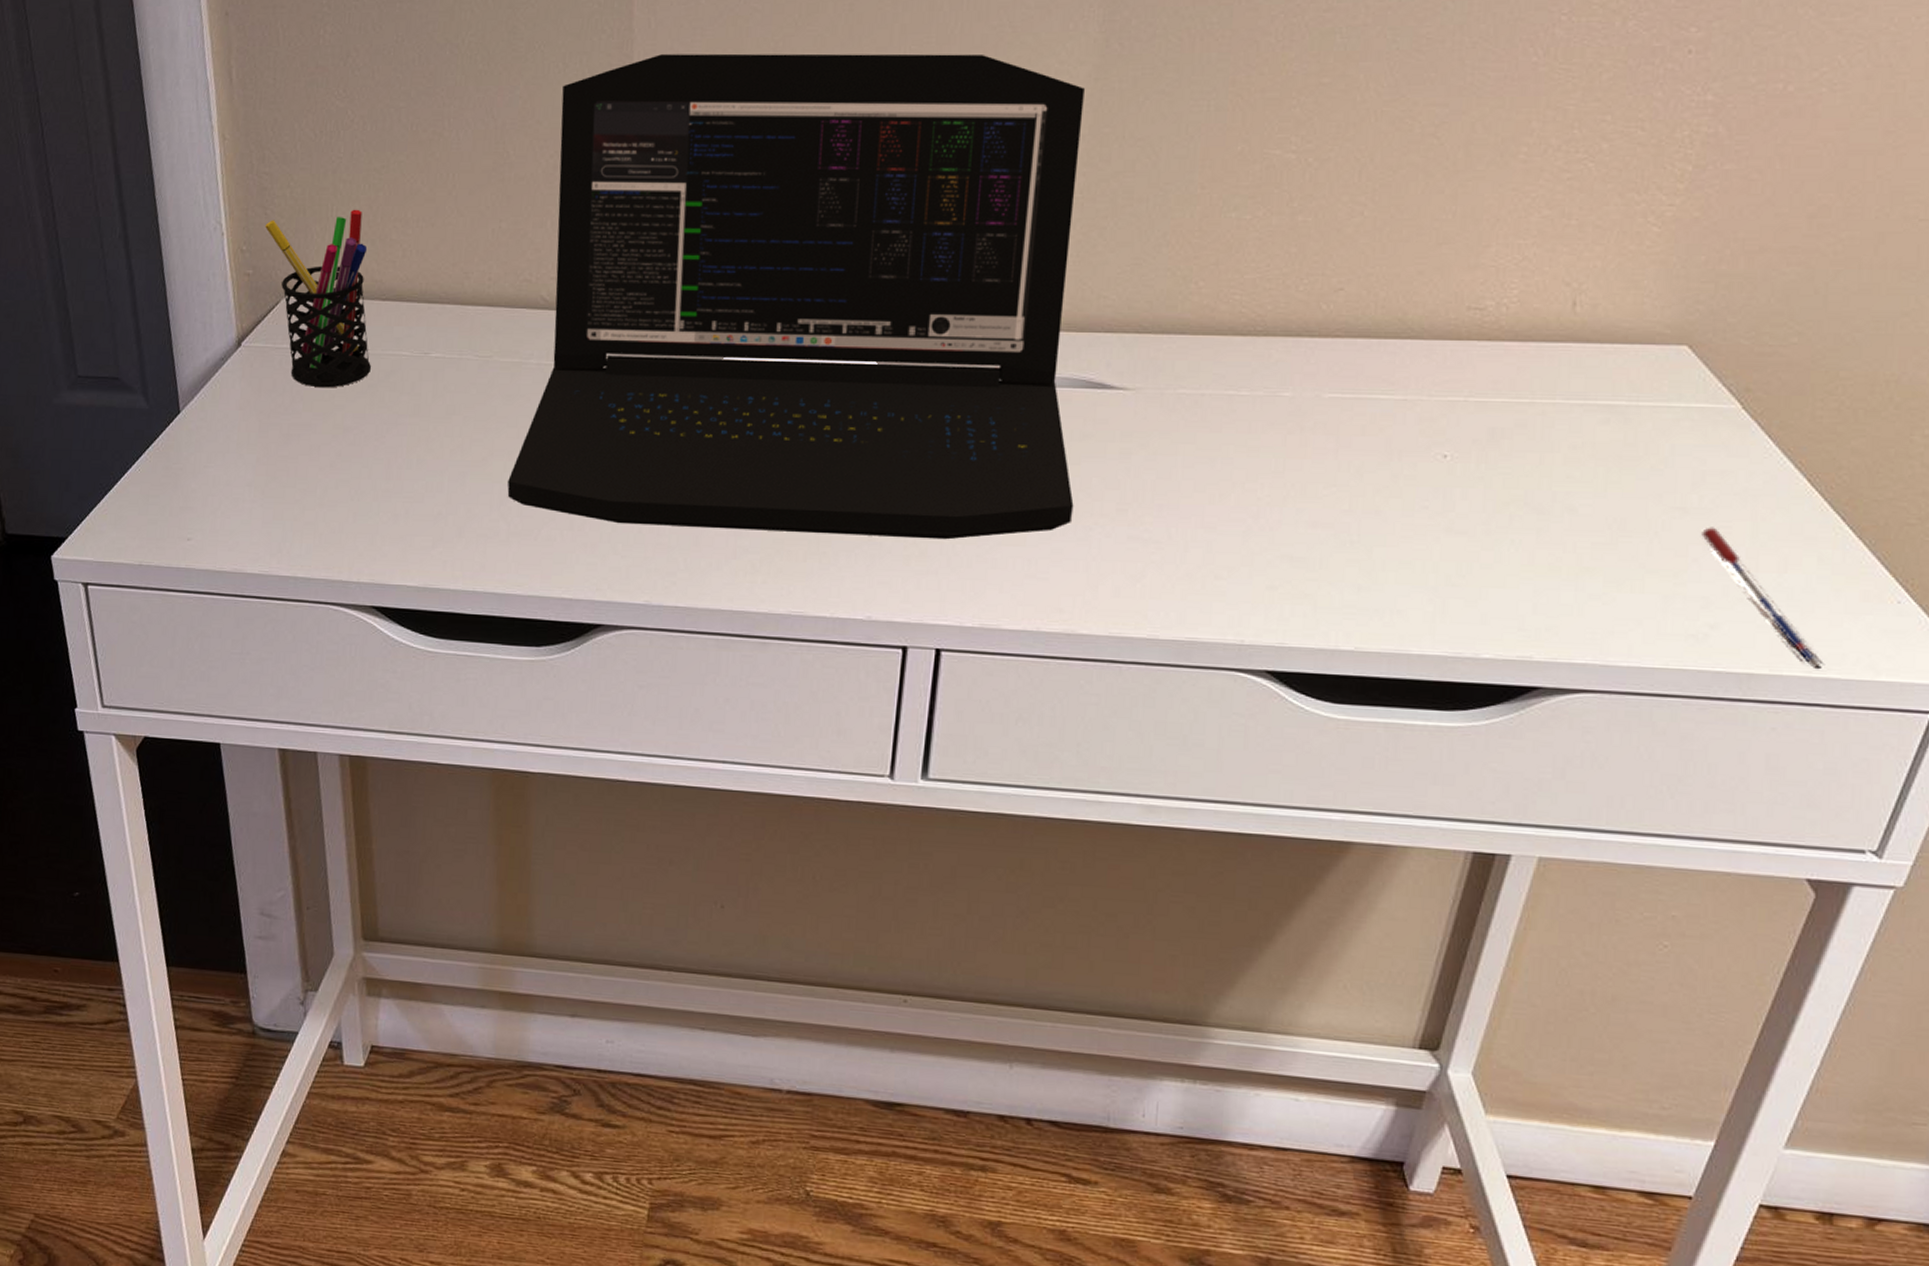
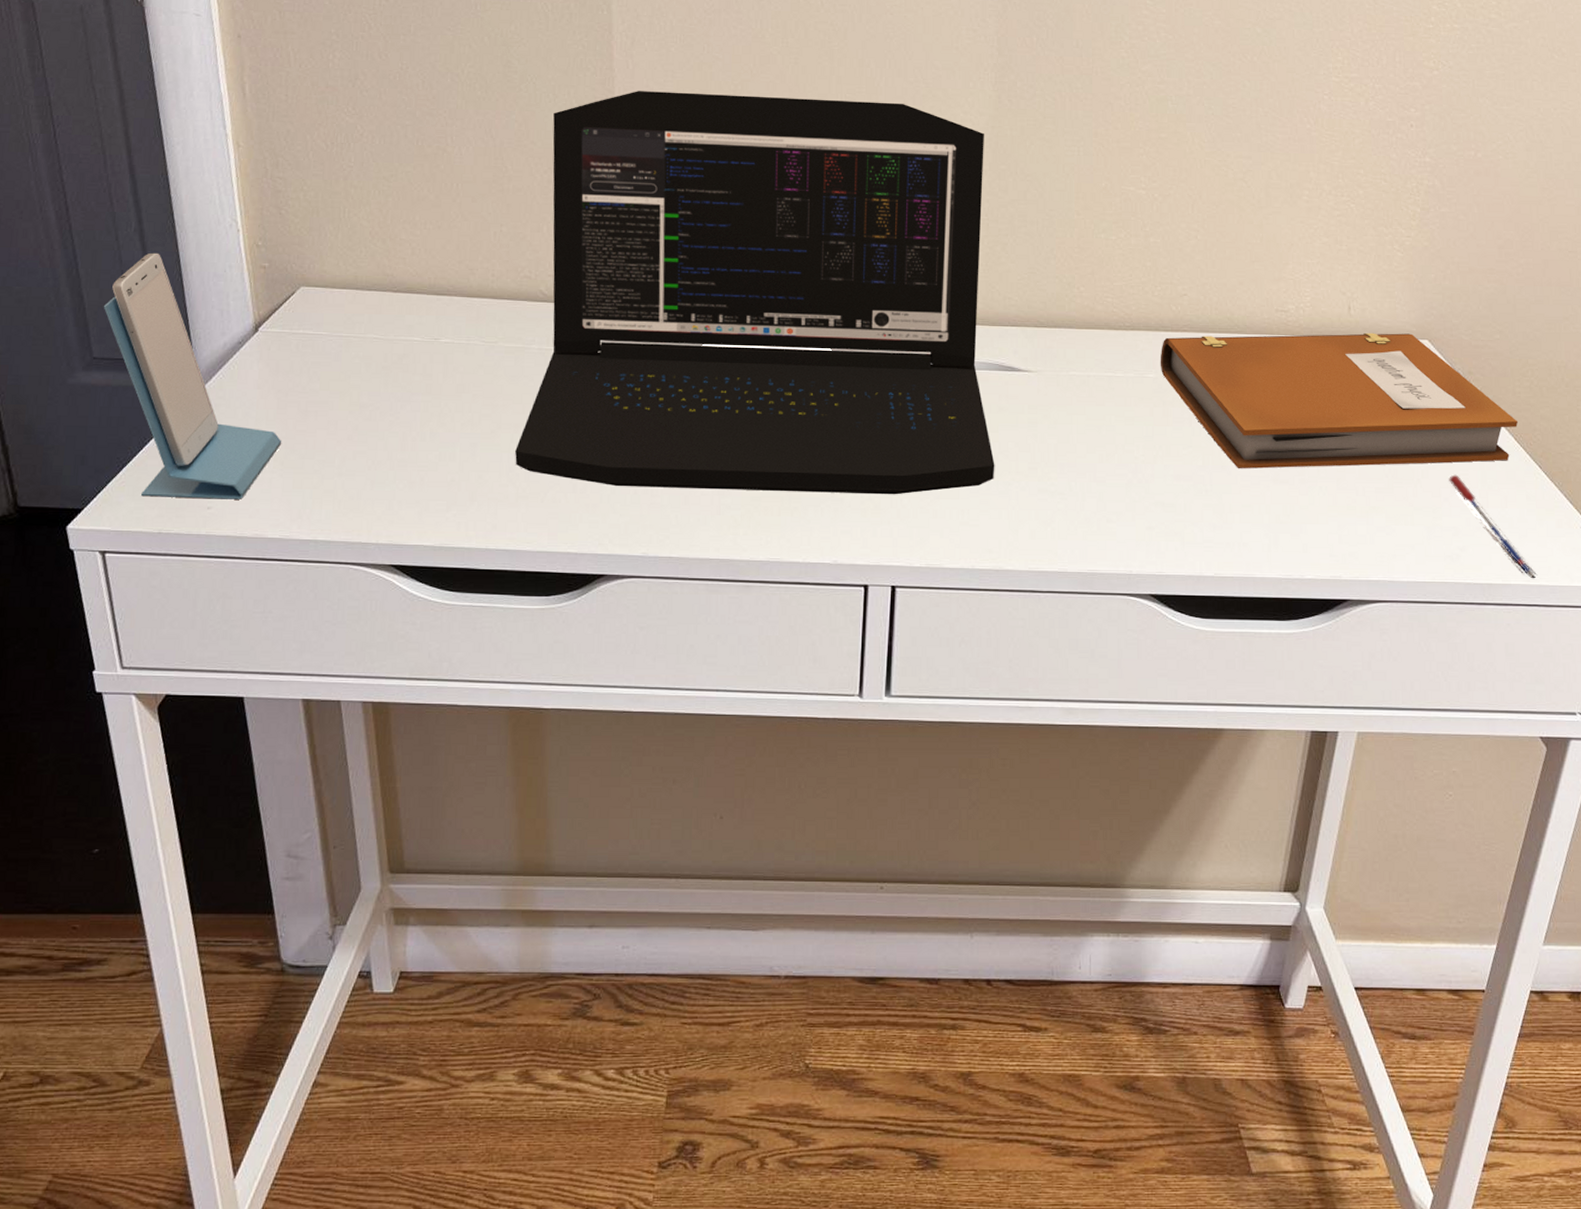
smartphone: none [88,260,263,531] -> present [103,252,282,499]
pen holder: present [265,209,371,388] -> none [280,211,384,369]
notebook: none [1299,336,1816,516] -> present [1160,332,1519,469]

